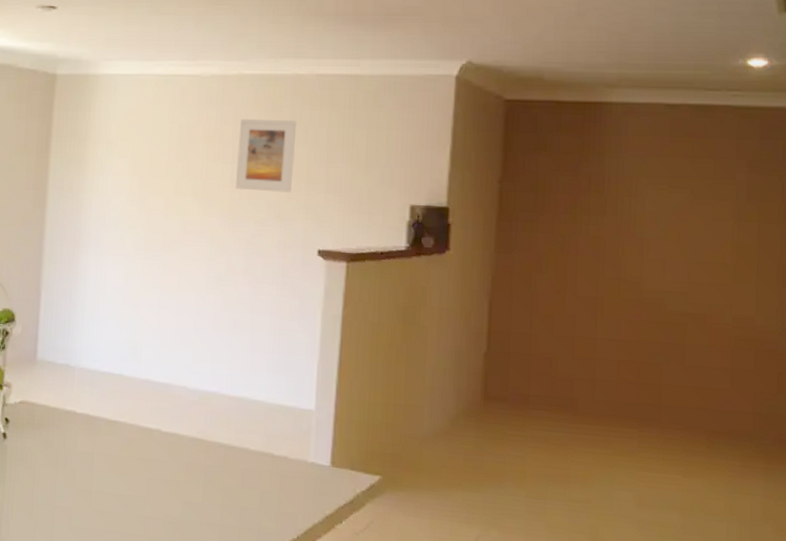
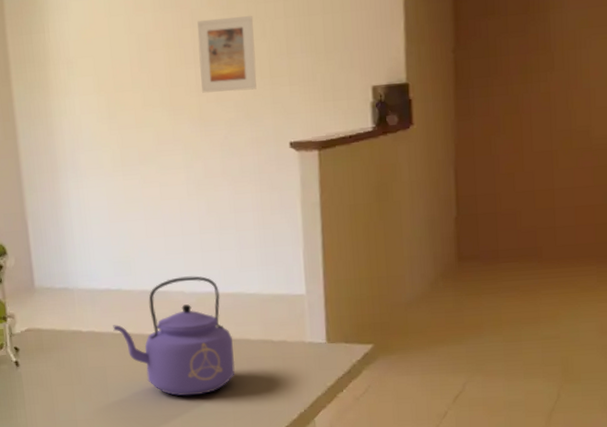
kettle: none [108,371,232,501] -> present [113,276,235,396]

